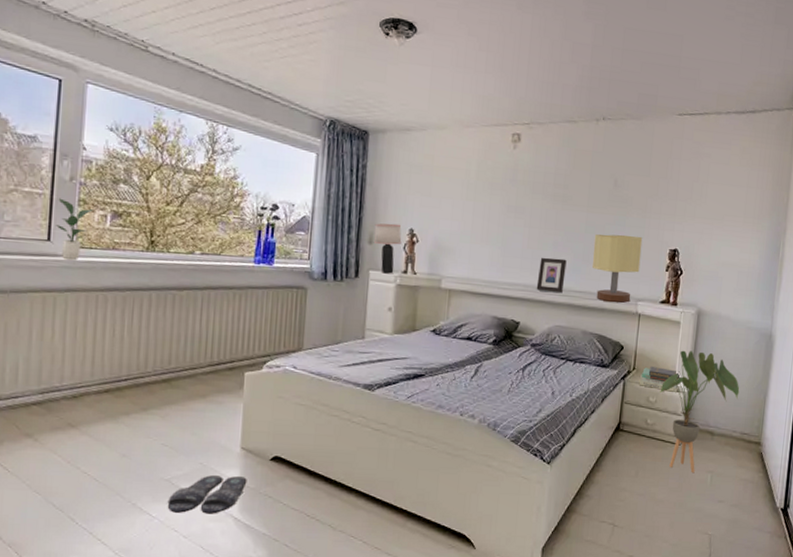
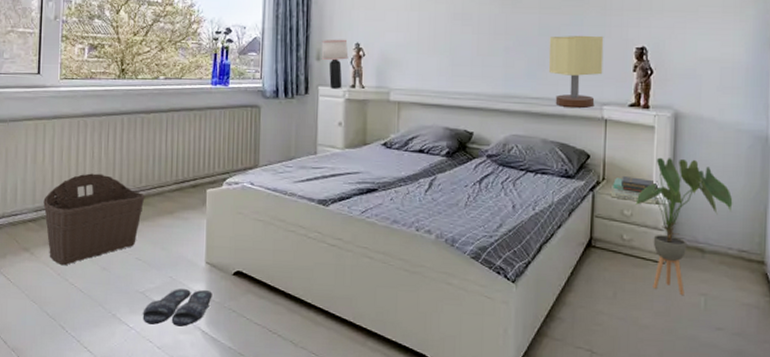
wicker basket: none [51,353,175,453] -> present [43,173,145,266]
potted plant: present [56,198,94,260] -> none [44,35,74,90]
picture frame: present [536,257,567,294] -> none [489,64,520,101]

